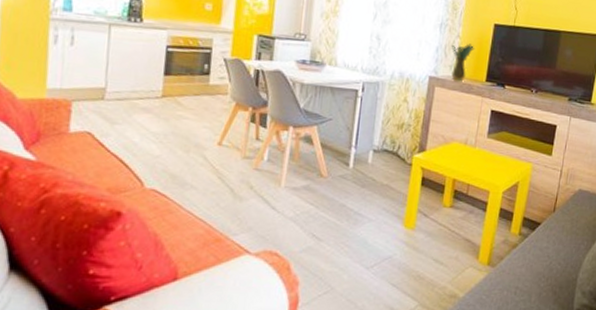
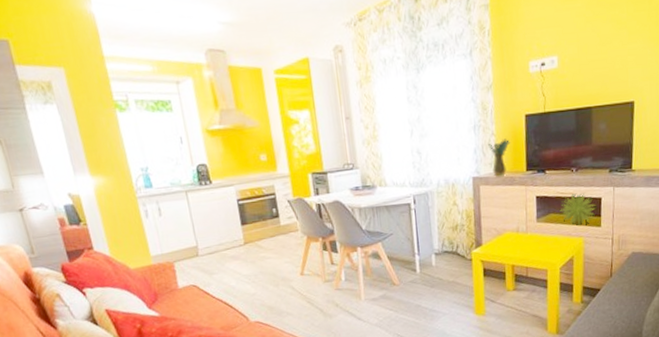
plant: none [512,115,551,152] -> present [560,193,597,226]

